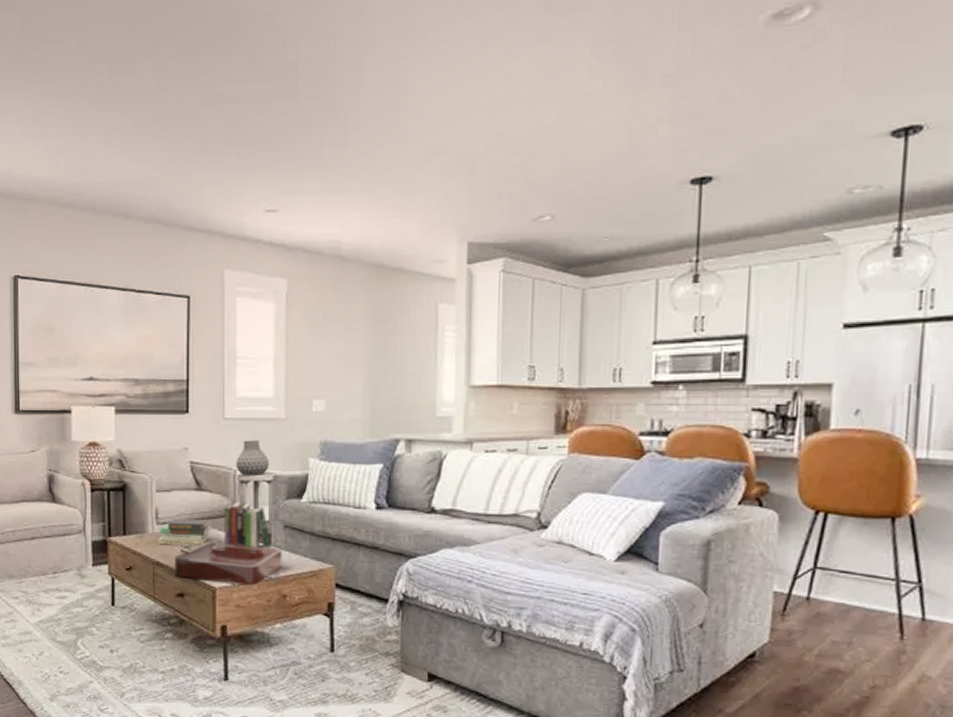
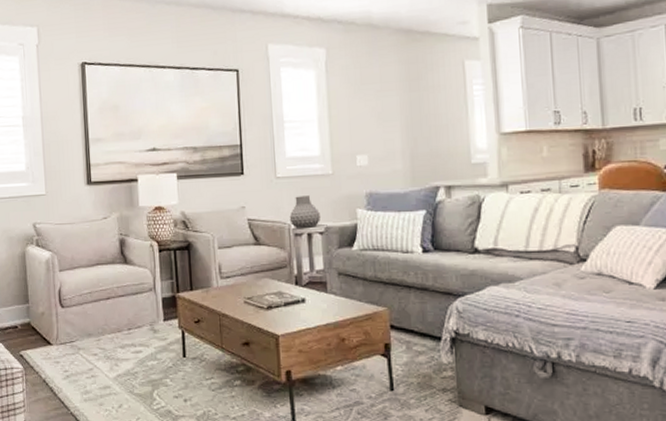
books: present [158,519,211,546] -> none [223,272,271,298]
decorative tray: present [175,541,283,586] -> none [239,291,339,331]
books: present [224,502,271,548] -> none [281,254,327,295]

